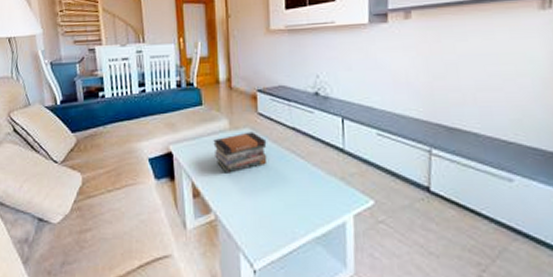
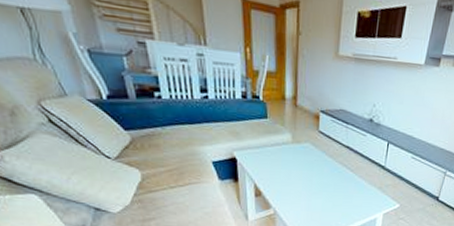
book stack: present [213,132,268,173] -> none [276,146,324,179]

